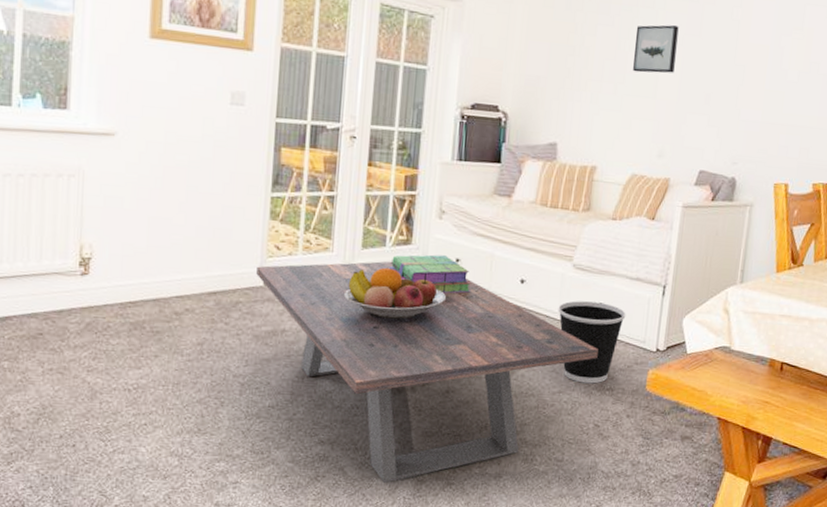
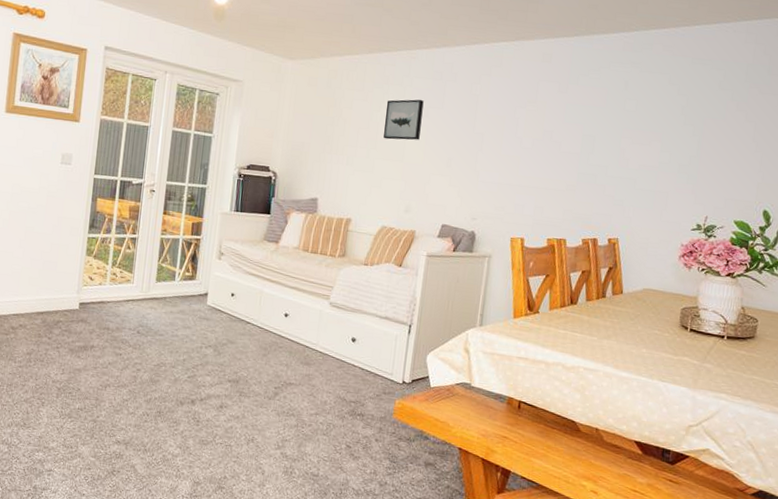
coffee table: present [256,261,598,483] -> none [74,292,351,482]
fruit bowl: present [344,267,446,319] -> none [141,298,222,342]
stack of books: present [388,254,471,294] -> none [176,288,243,323]
wastebasket: present [558,301,626,384] -> none [316,334,376,409]

